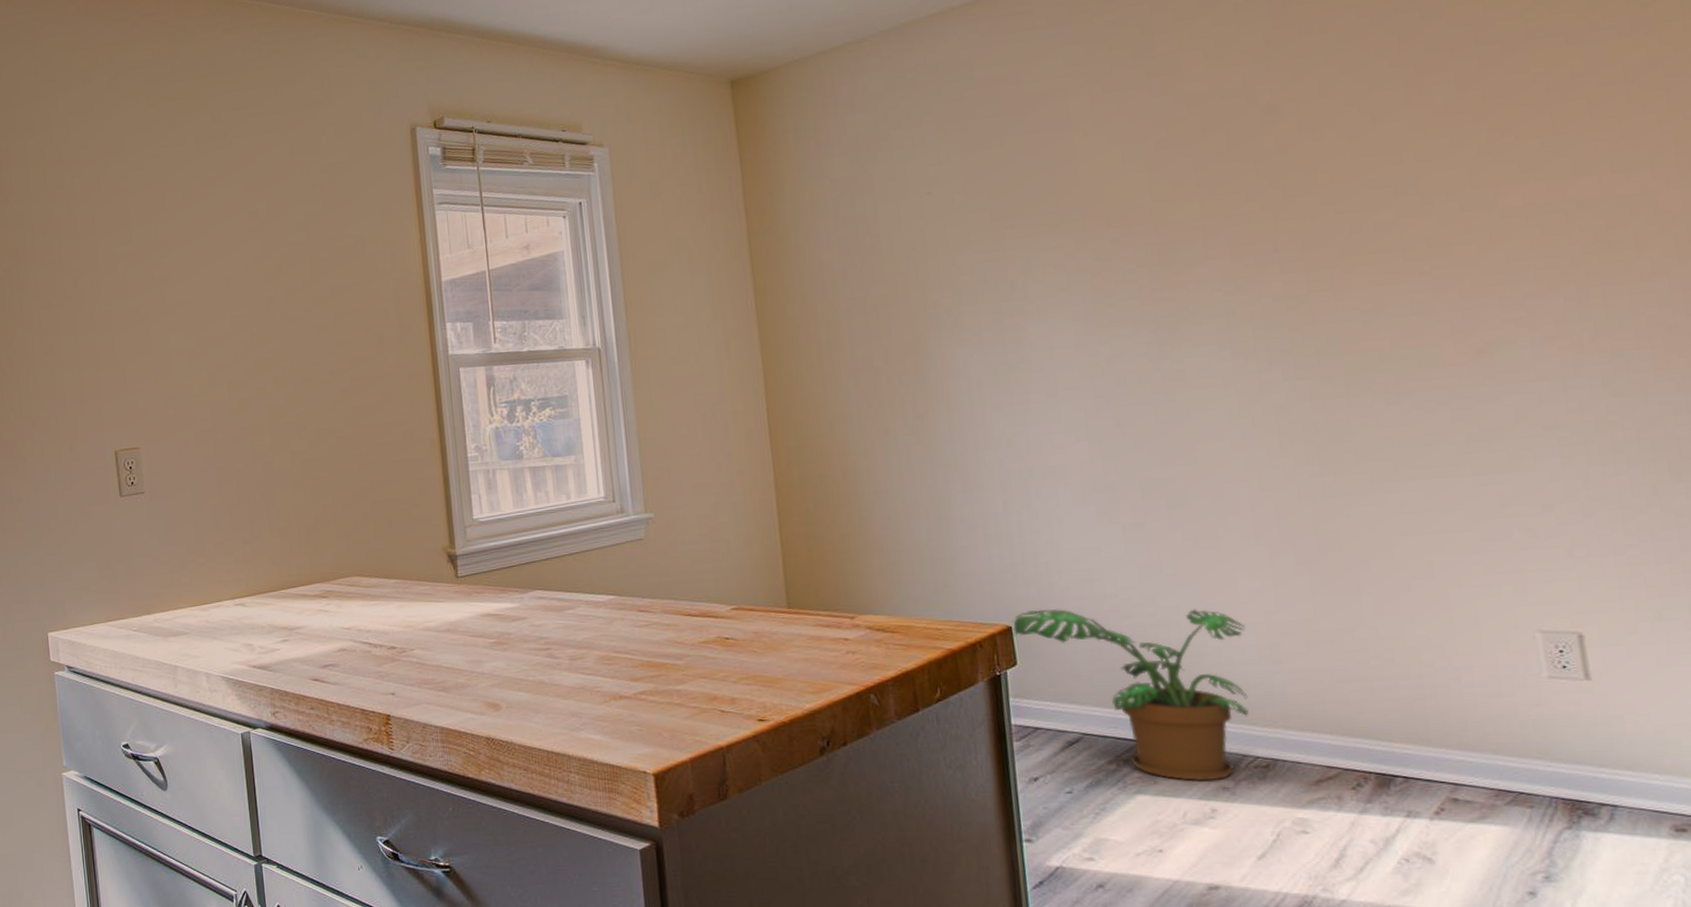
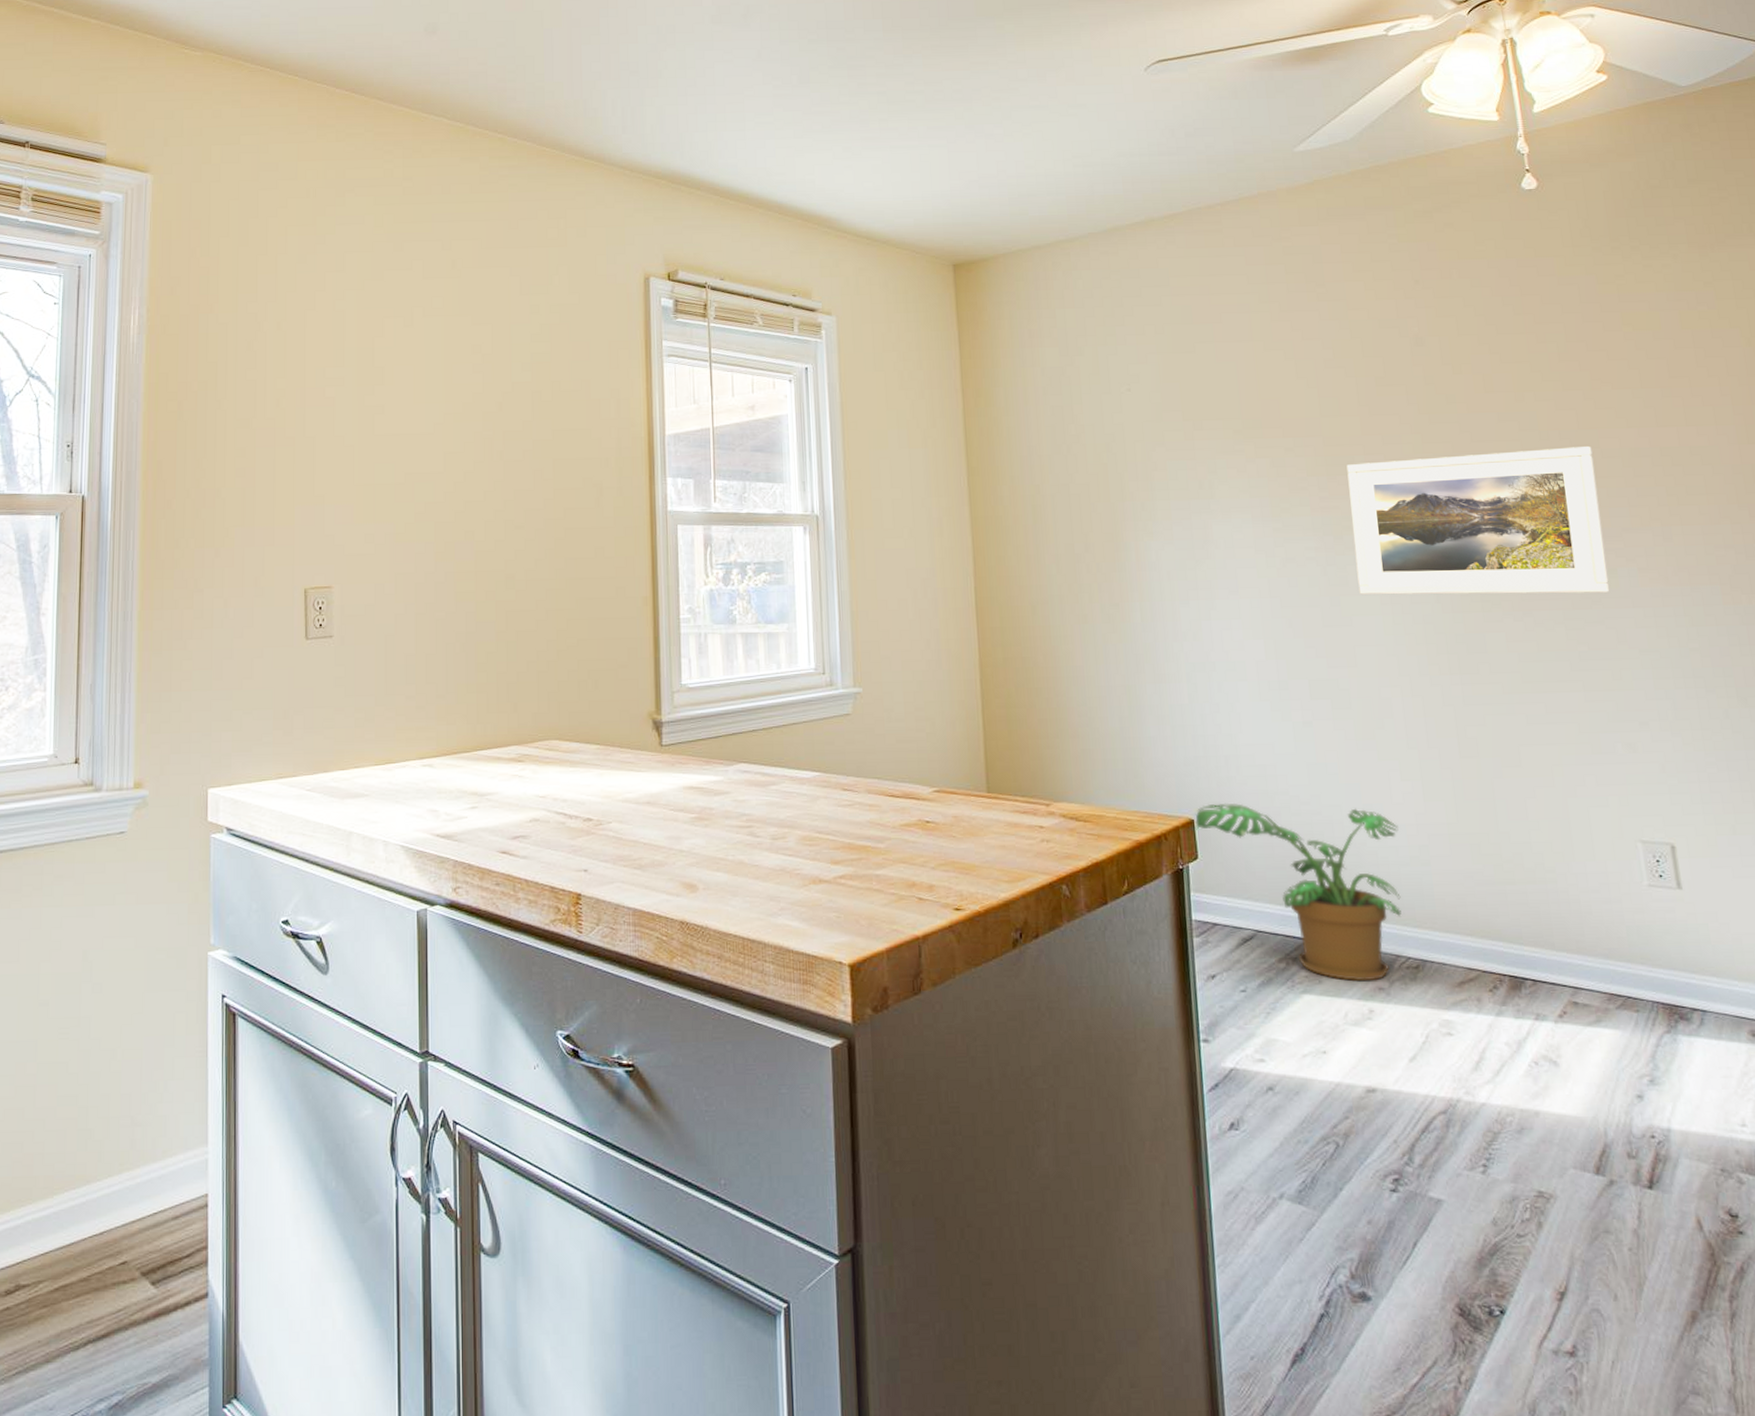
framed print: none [1183,206,1508,388] -> present [1346,445,1610,595]

